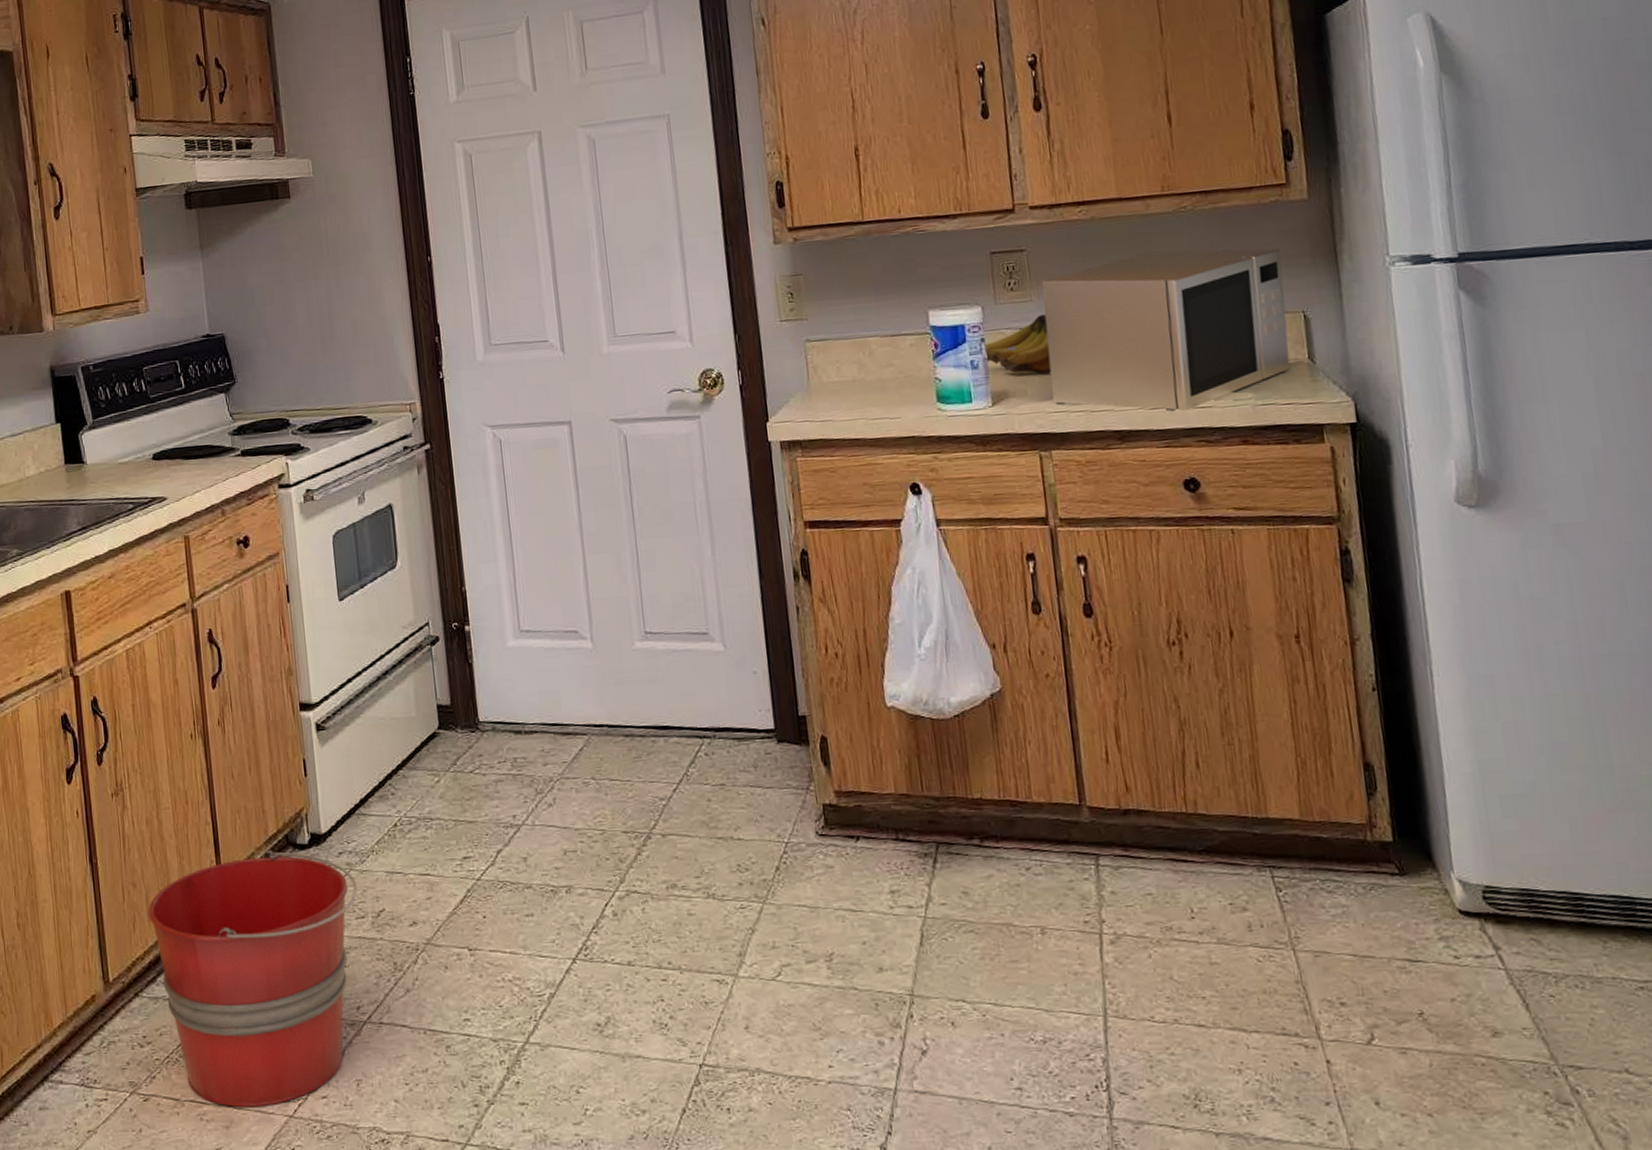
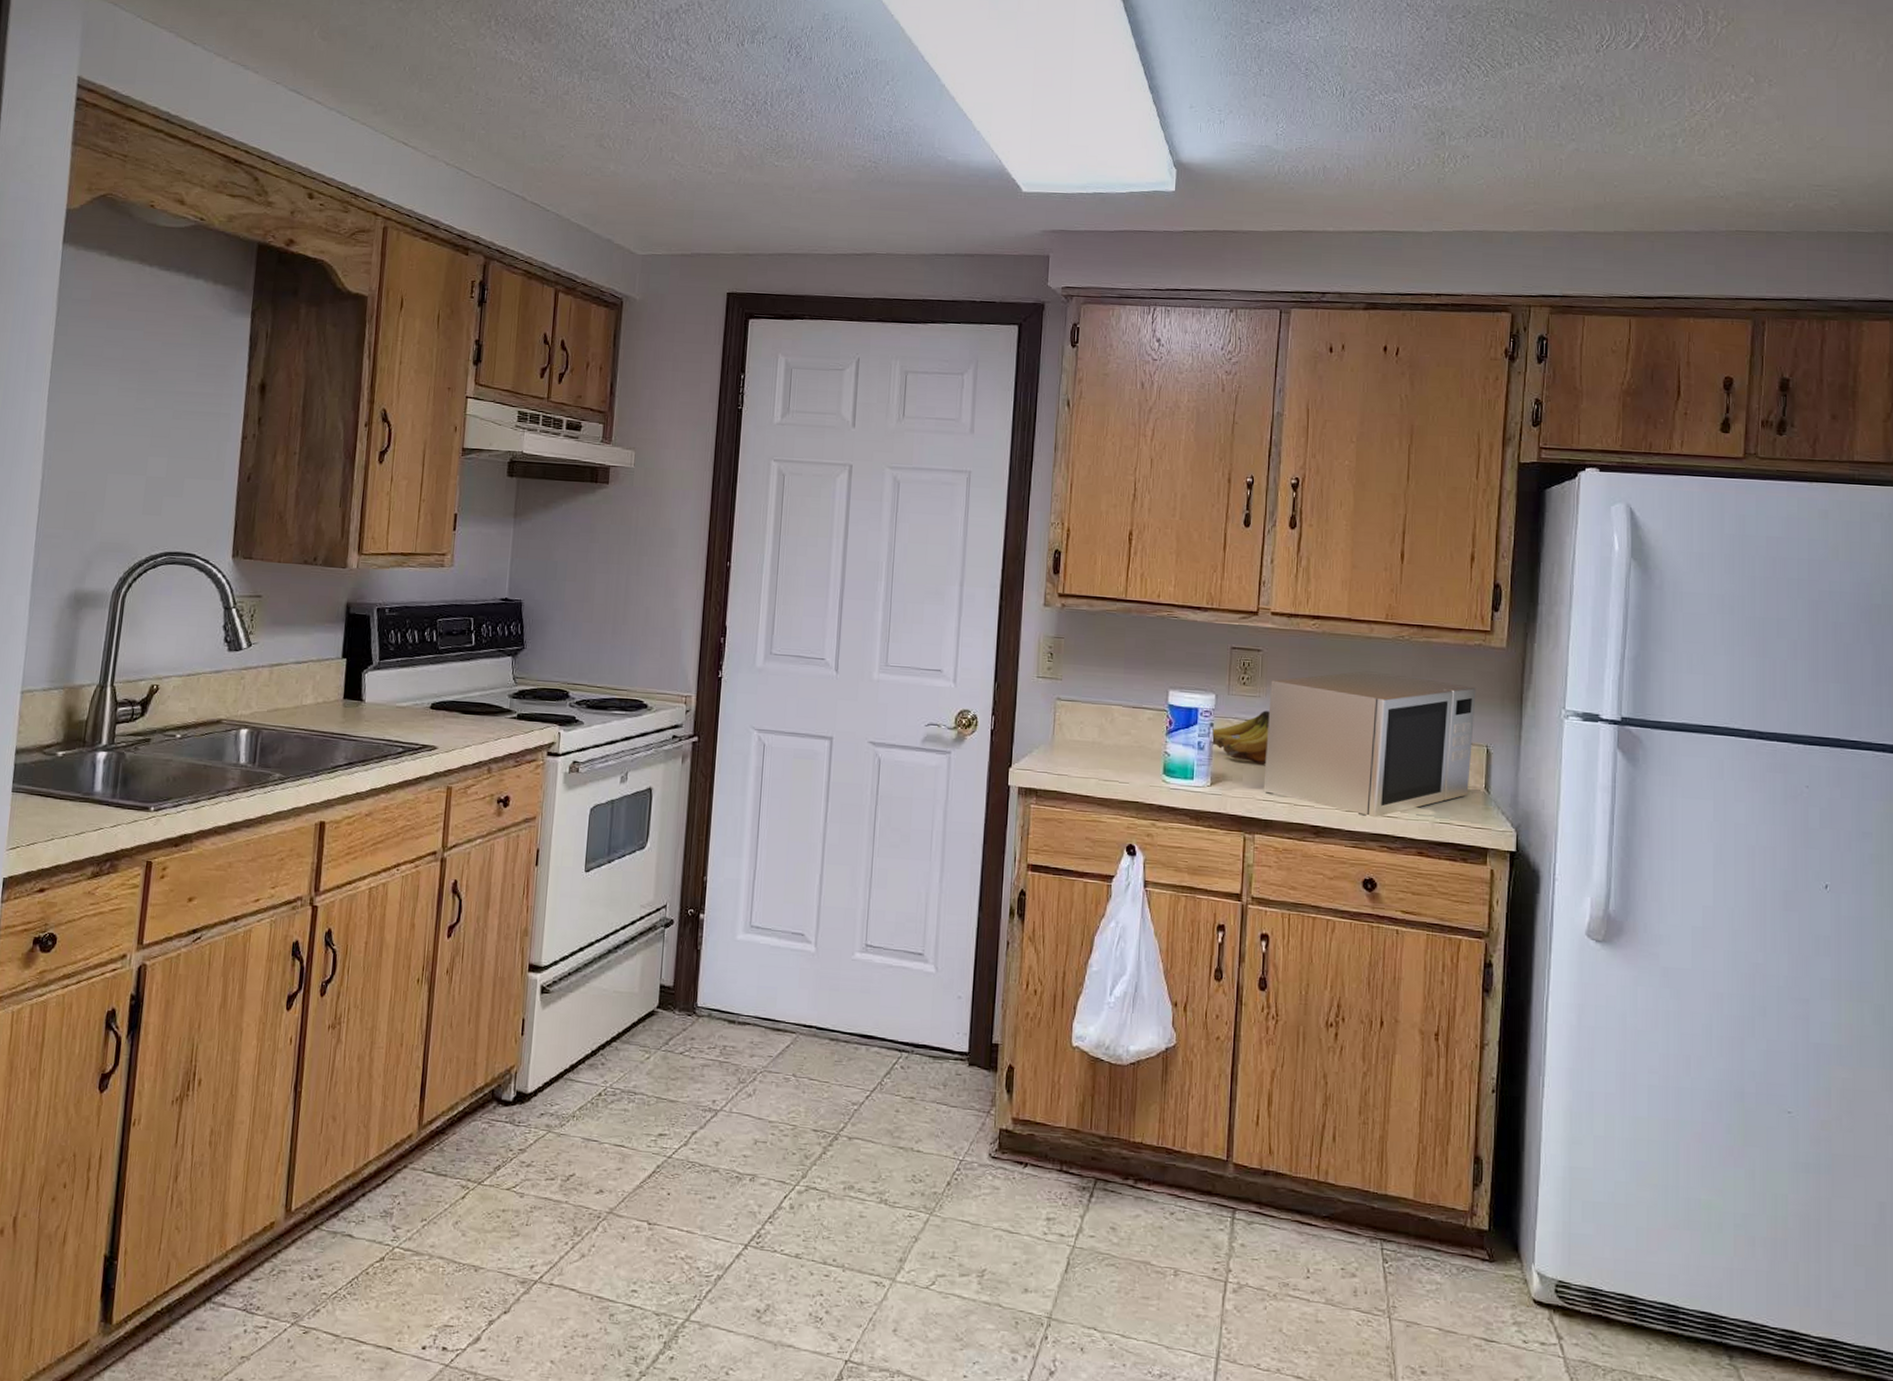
bucket: present [147,849,358,1107] -> none [342,1101,553,1353]

